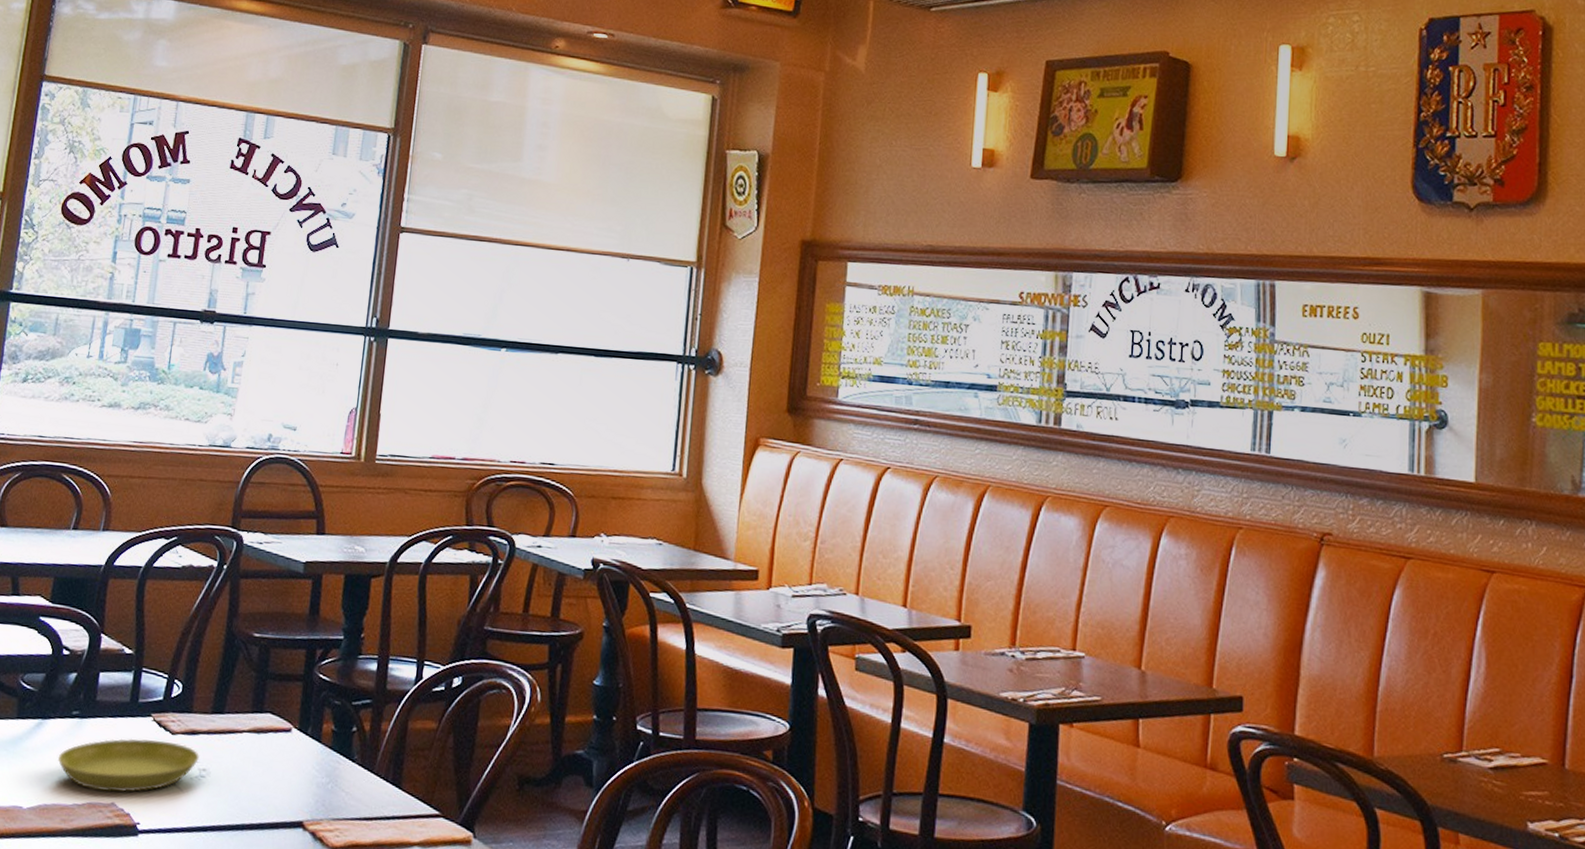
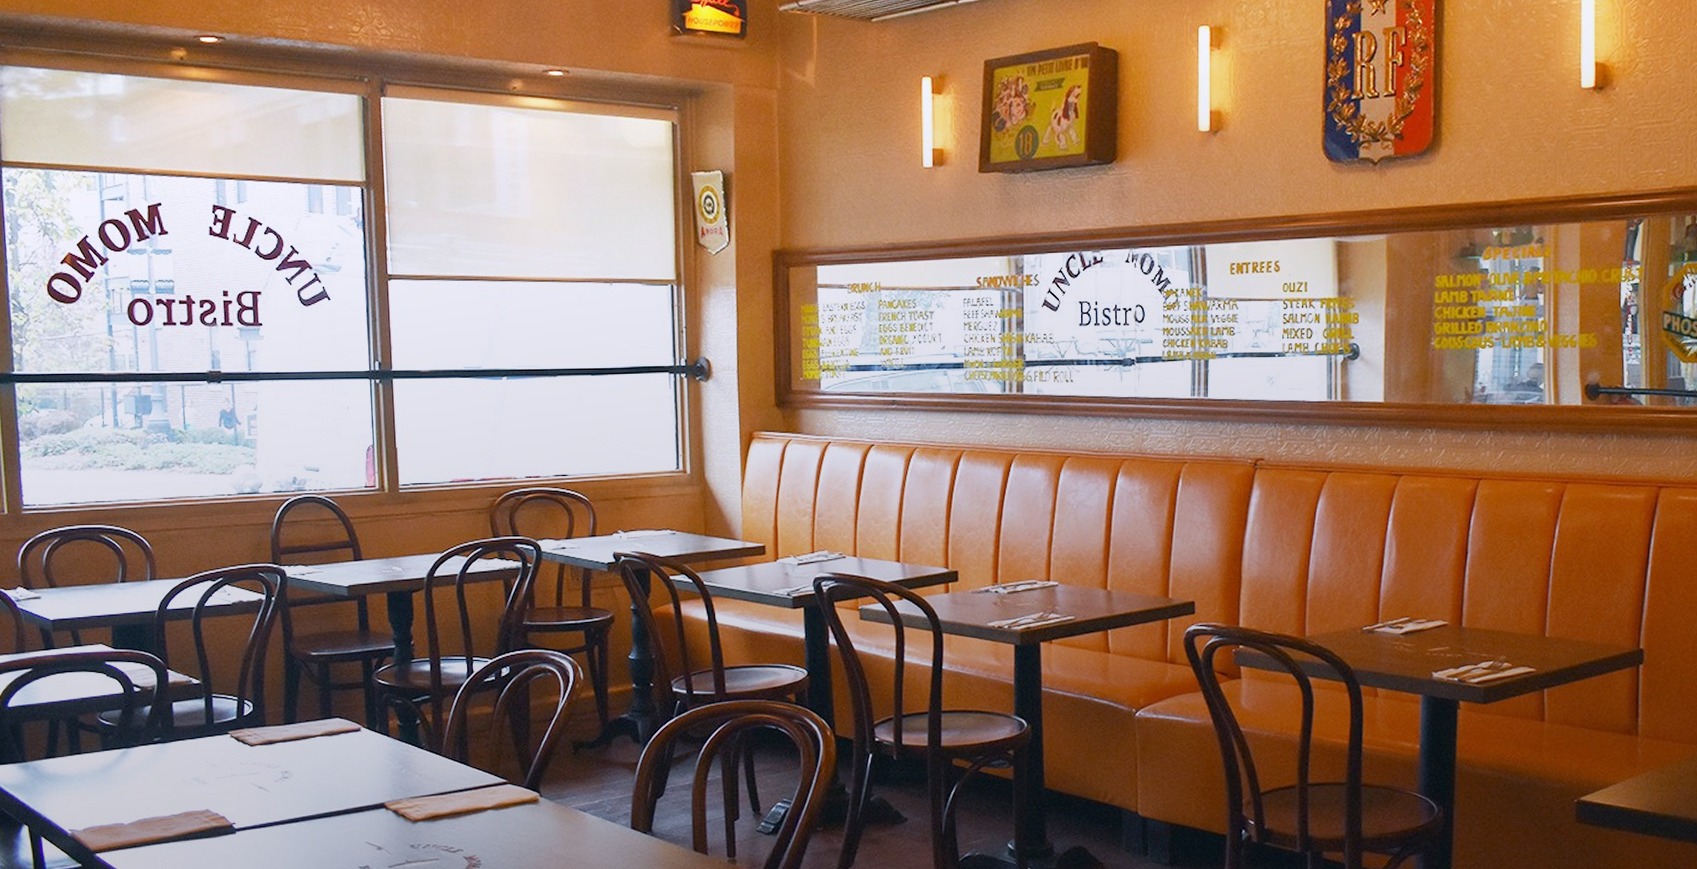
saucer: present [57,738,199,793] -> none [148,753,280,802]

